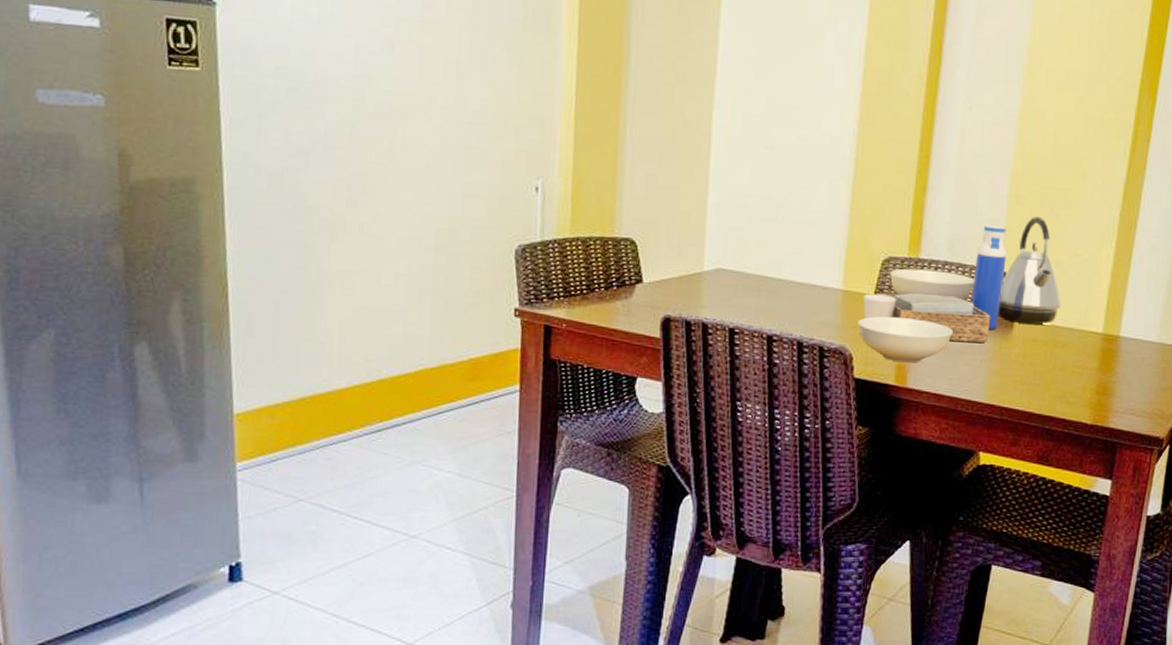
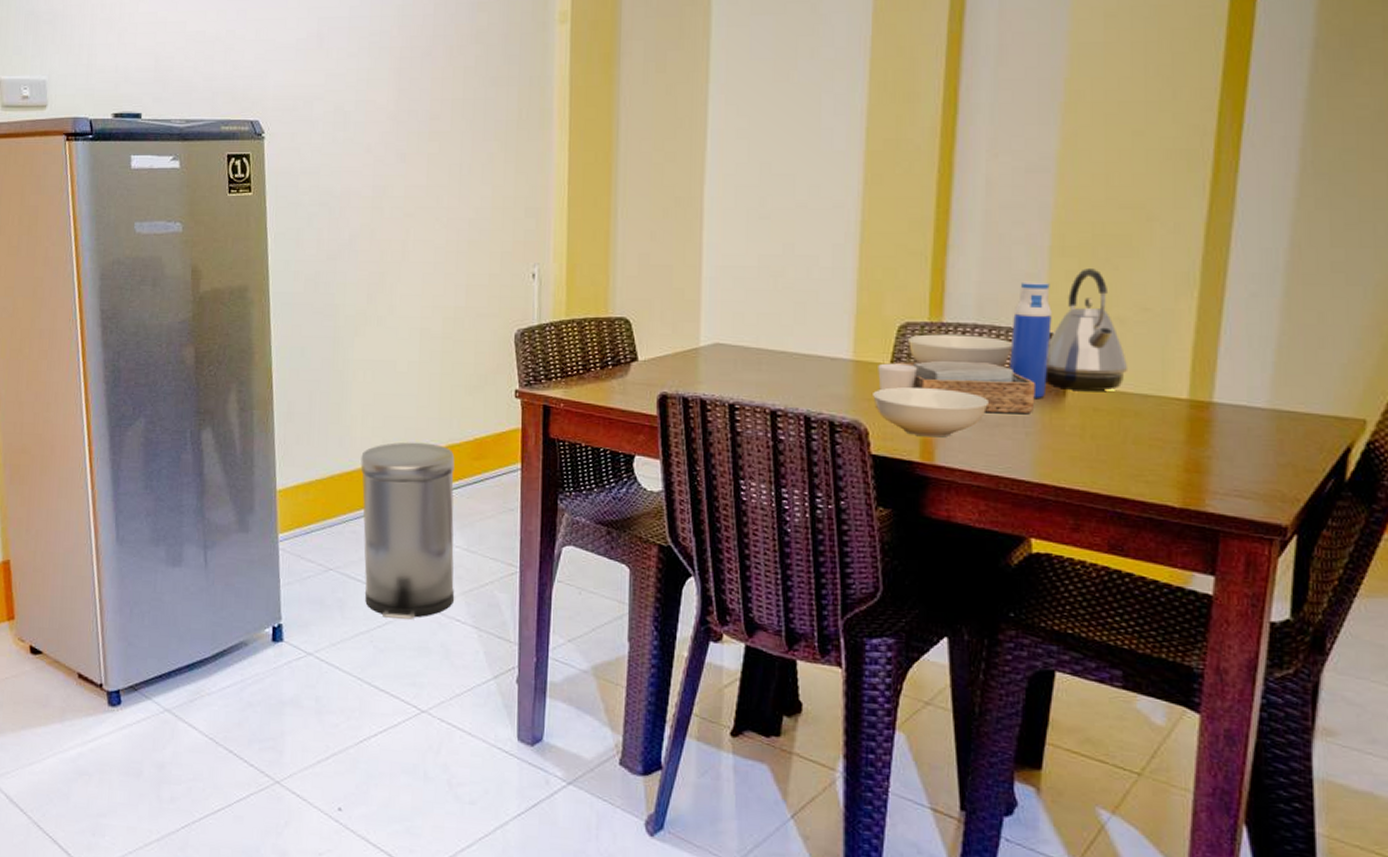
pedal bin: none [337,361,447,551] -> present [360,442,455,619]

